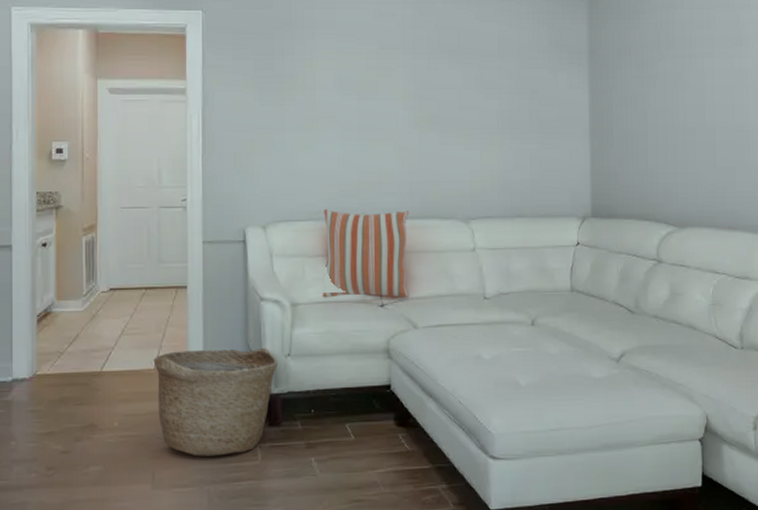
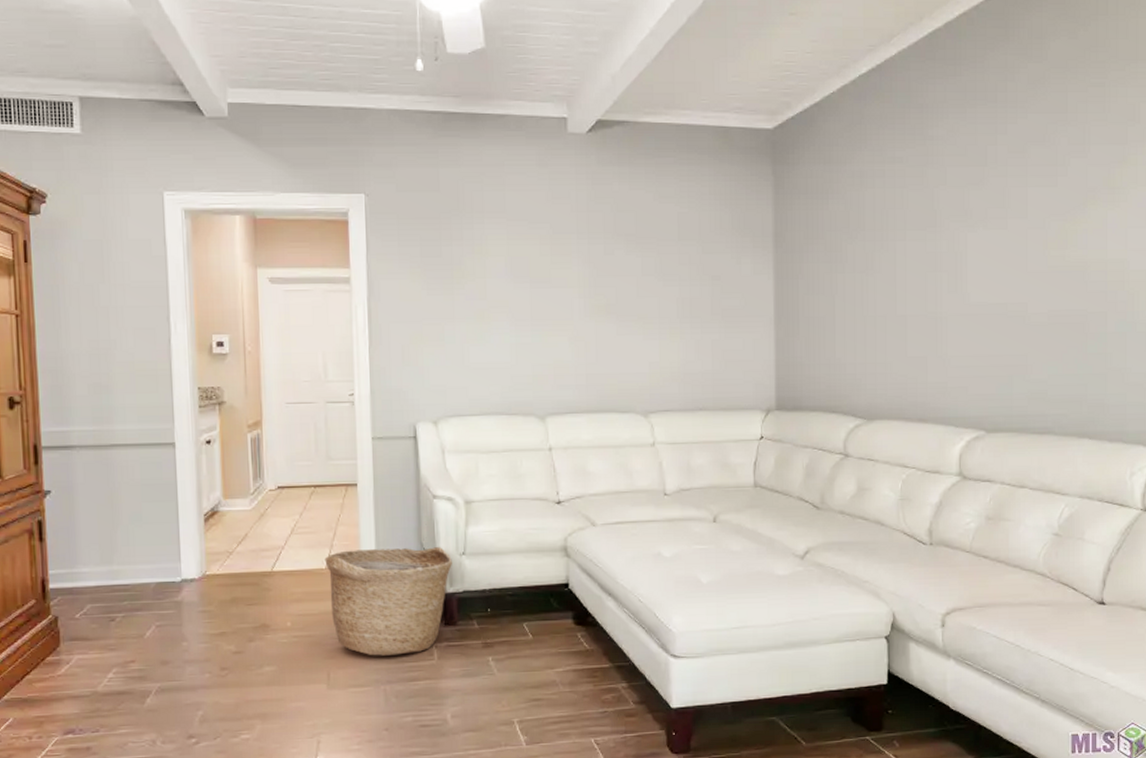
pillow: present [322,209,410,298] -> none [497,403,587,495]

